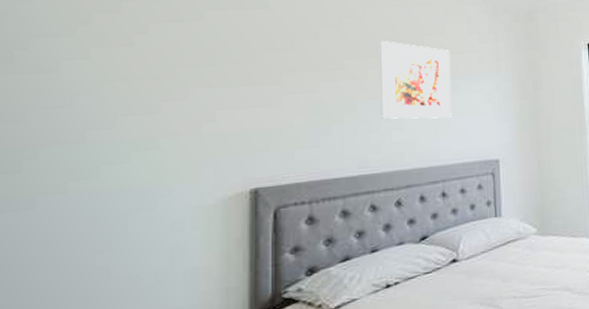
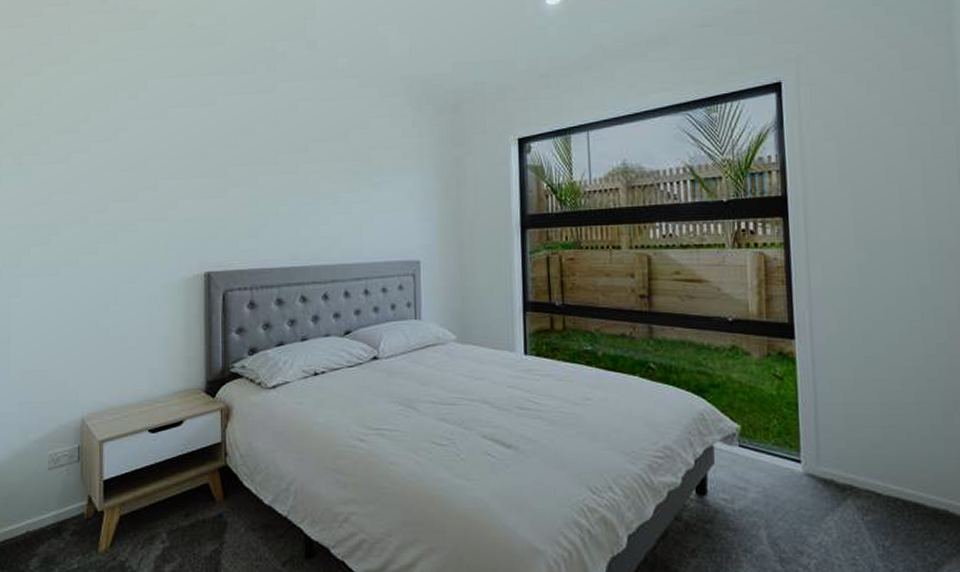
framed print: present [380,41,452,119] -> none [309,136,375,216]

